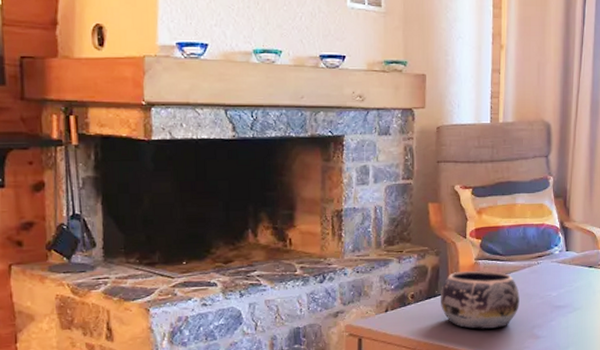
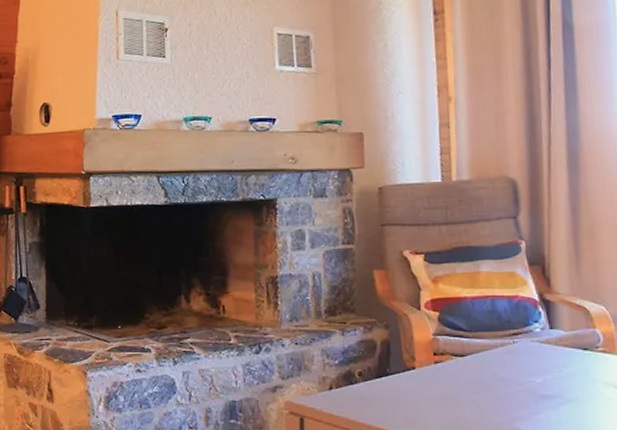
decorative bowl: present [441,270,520,330] -> none [393,347,493,419]

